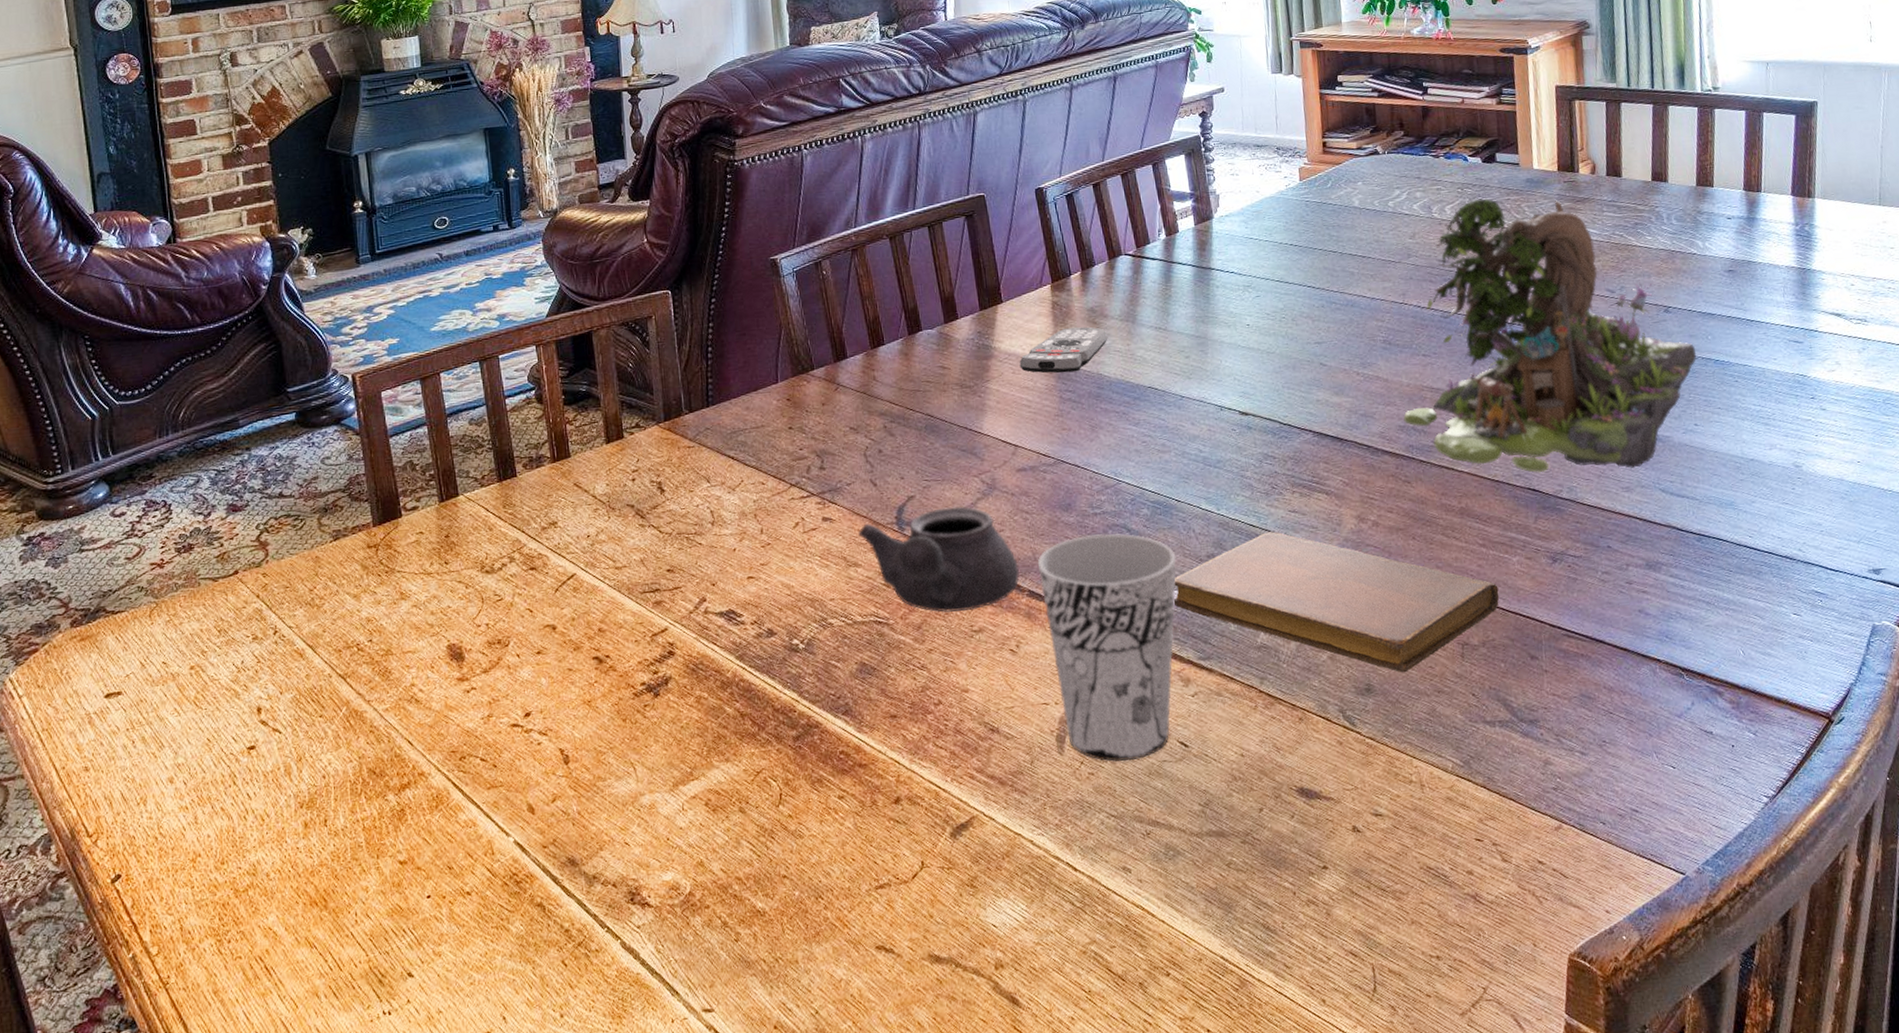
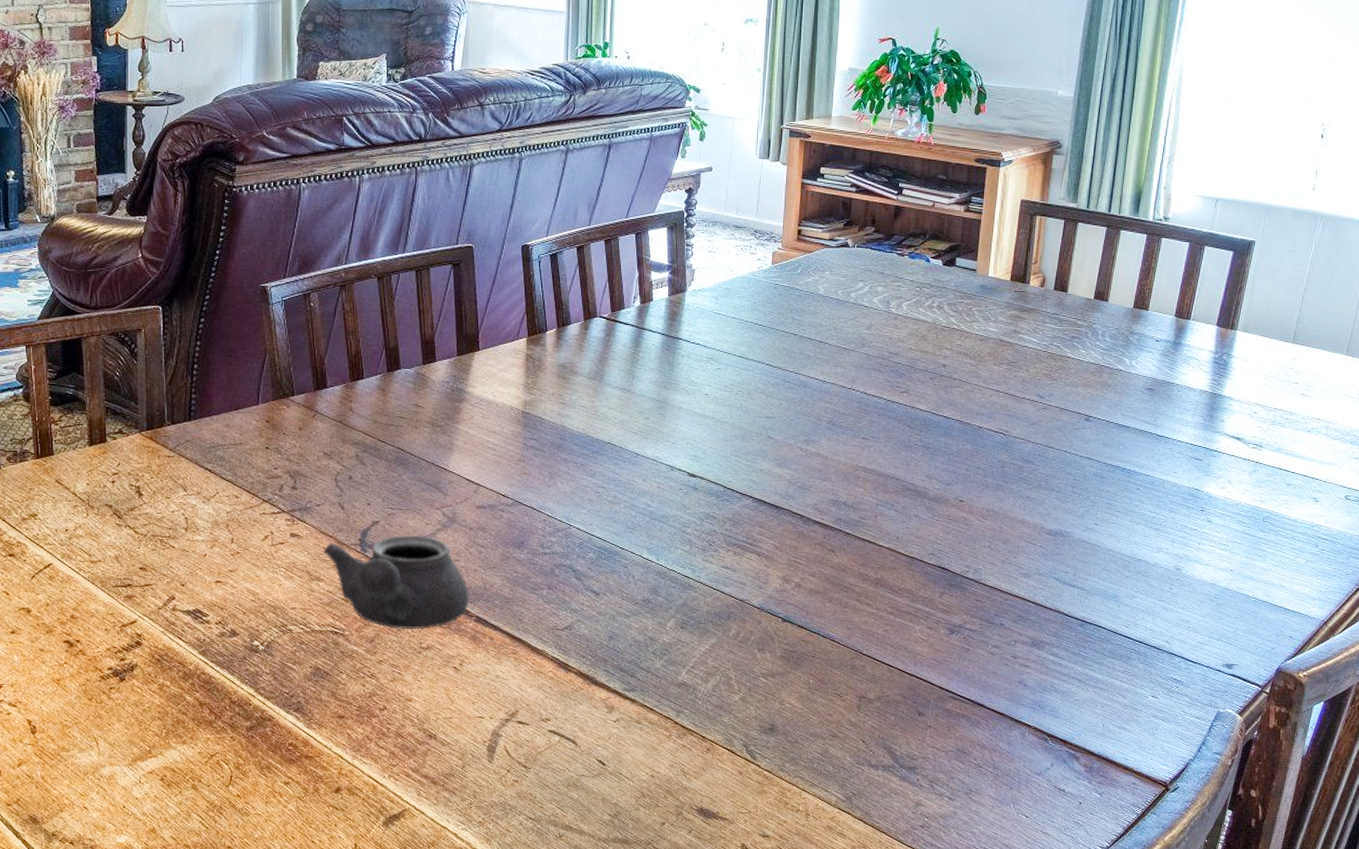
remote control: present [1019,326,1108,373] -> none [489,381,575,422]
cup: present [1037,533,1177,762] -> none [487,572,614,772]
notebook: present [1173,531,1499,673] -> none [607,584,899,718]
plant: present [1403,198,1697,473] -> none [837,299,1108,558]

